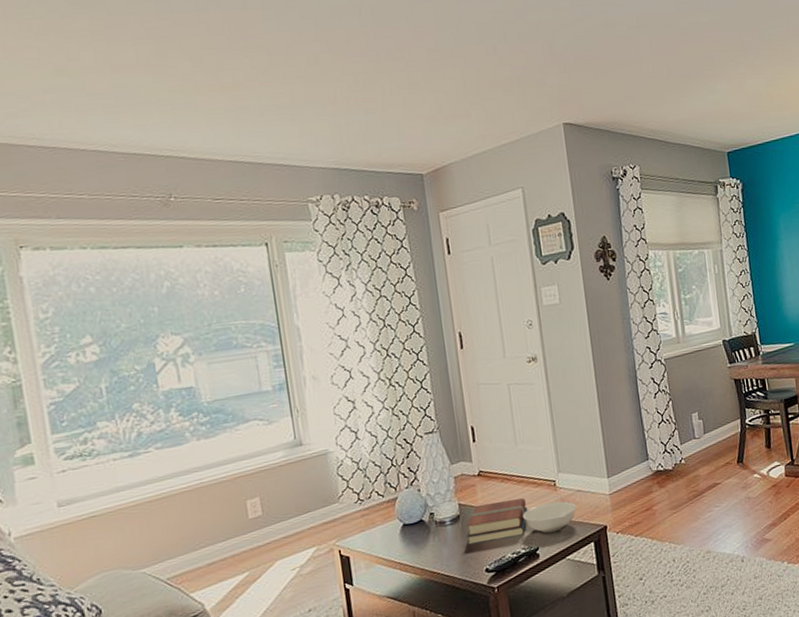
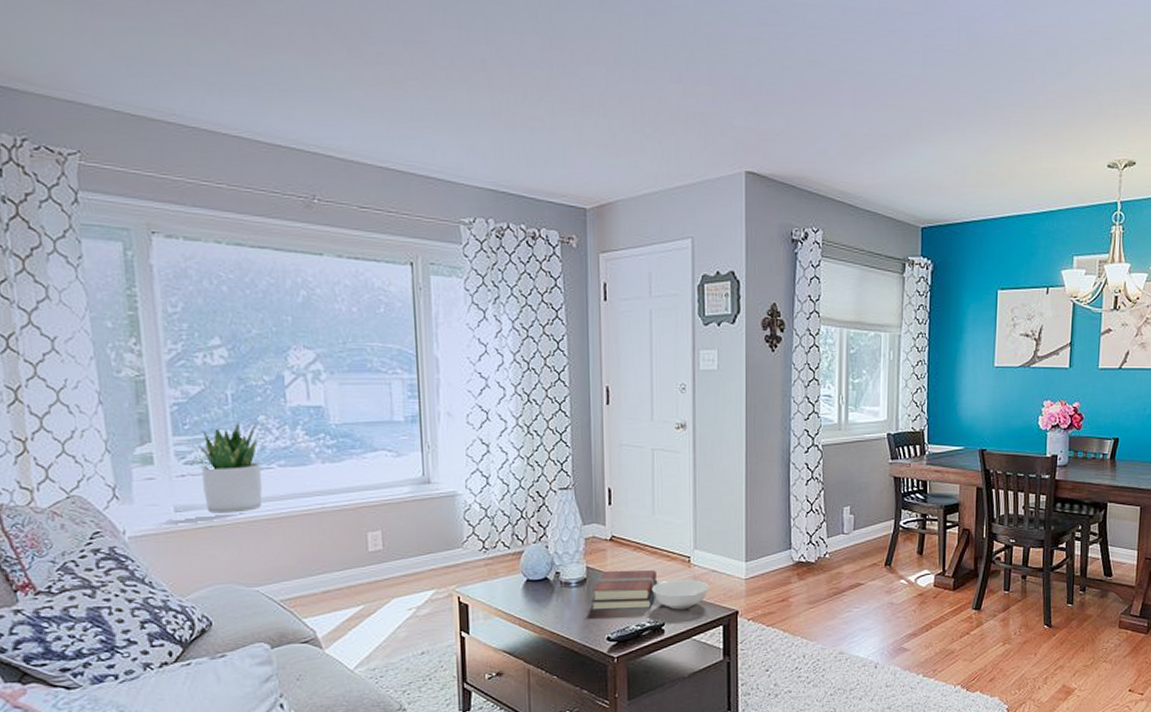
planter: none [77,410,142,504] -> present [198,422,262,513]

